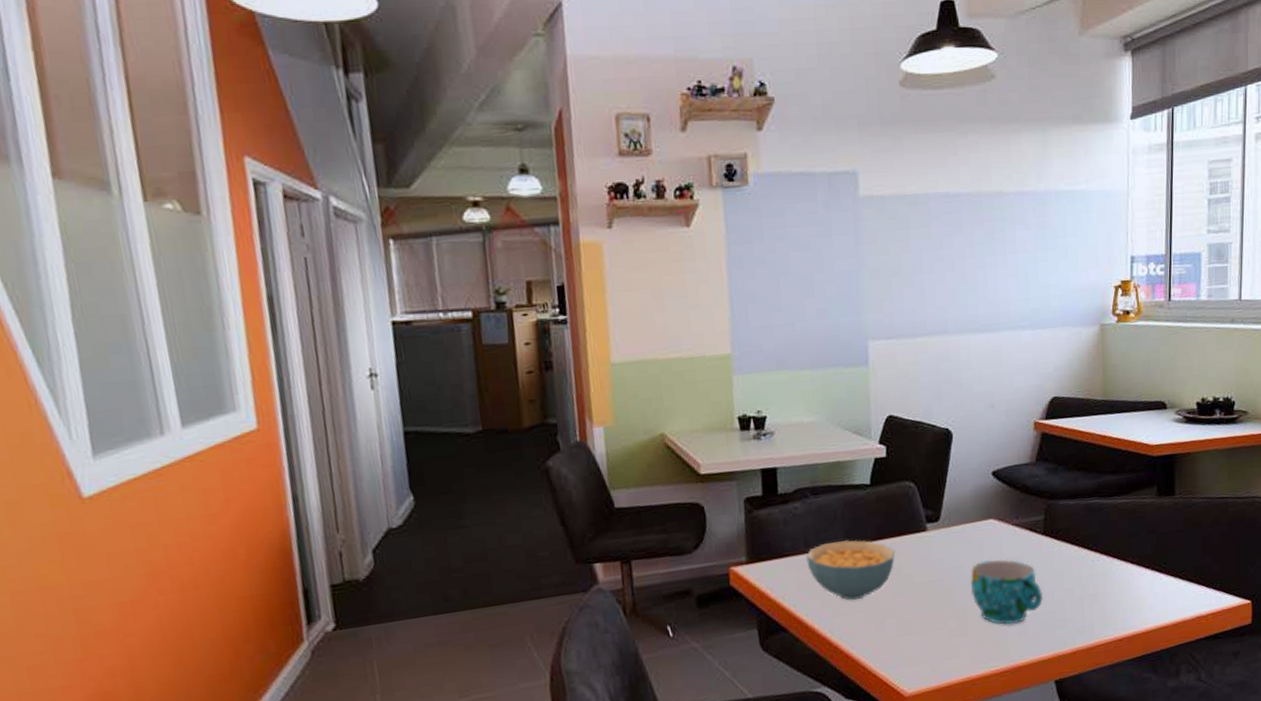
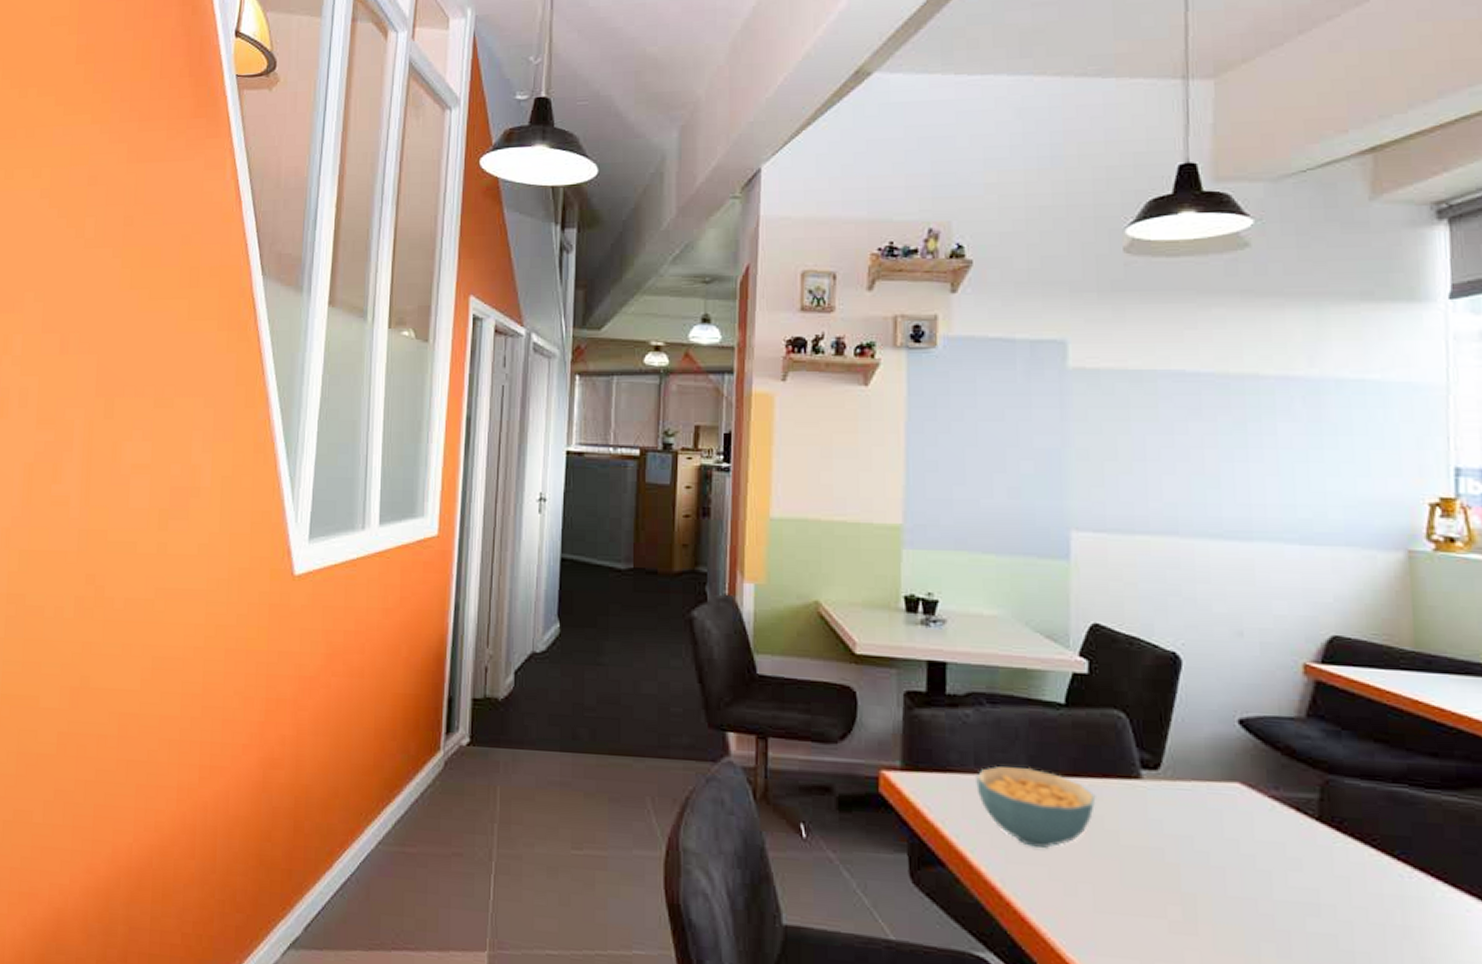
cup: present [971,558,1044,625] -> none [1203,837,1319,938]

